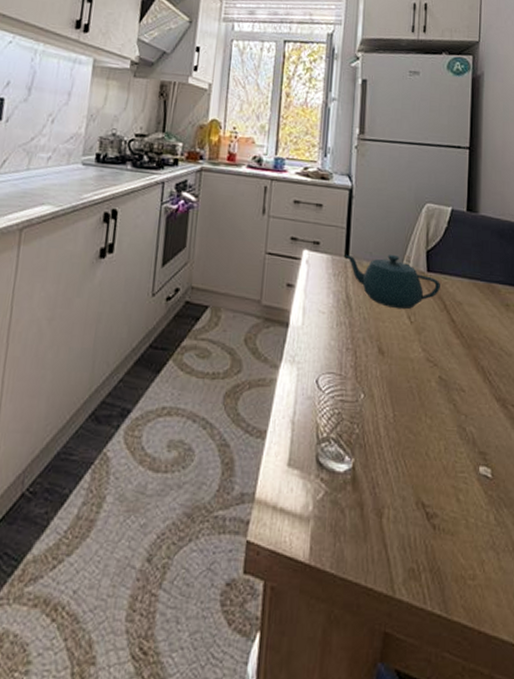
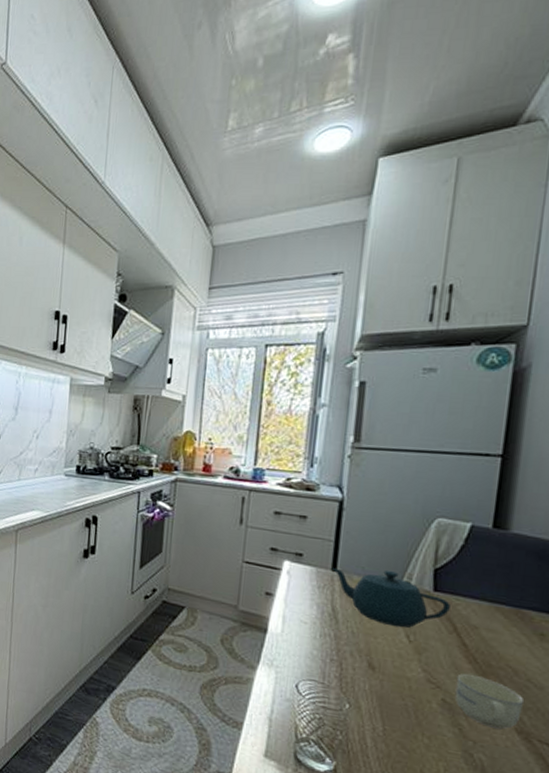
cup: none [448,348,500,399] -> present [454,673,525,729]

